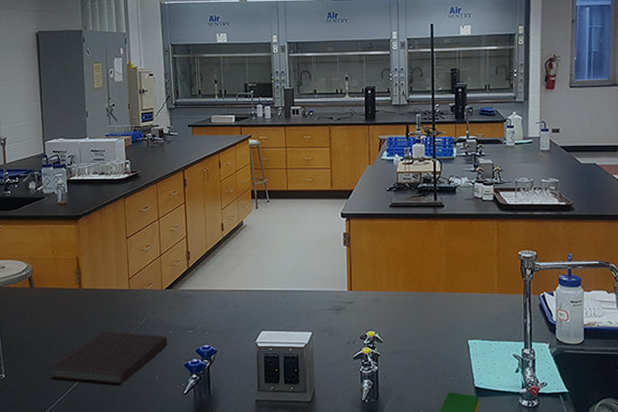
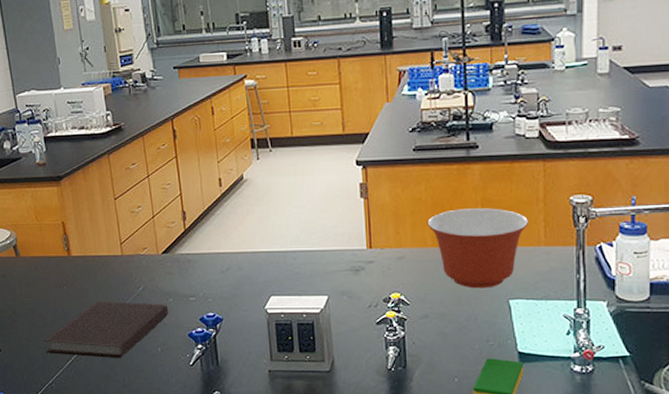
mixing bowl: none [400,259,485,329] -> present [427,208,529,289]

